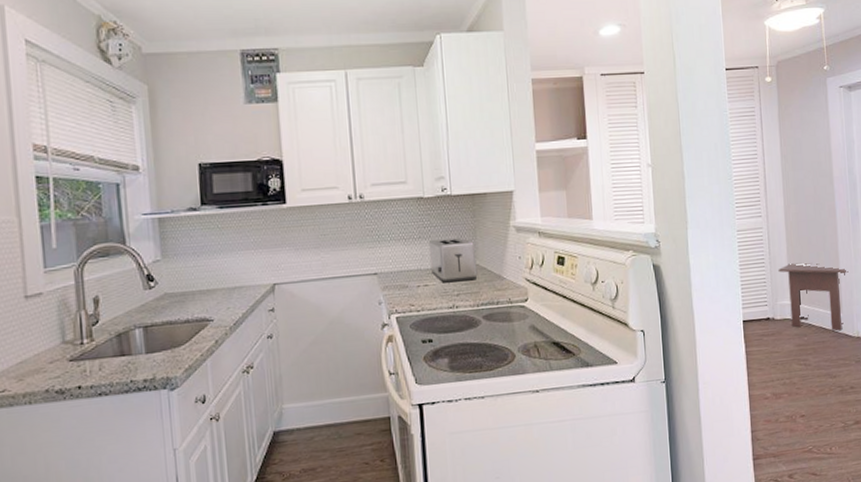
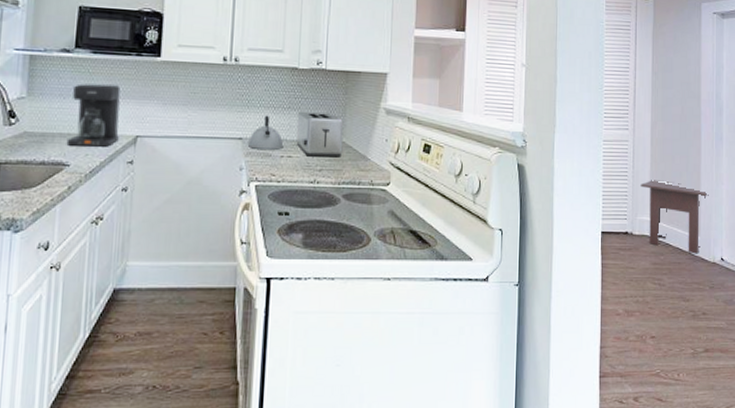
coffee maker: none [206,237,257,302] -> present [66,84,121,147]
kettle: none [384,247,419,282] -> present [248,115,284,150]

